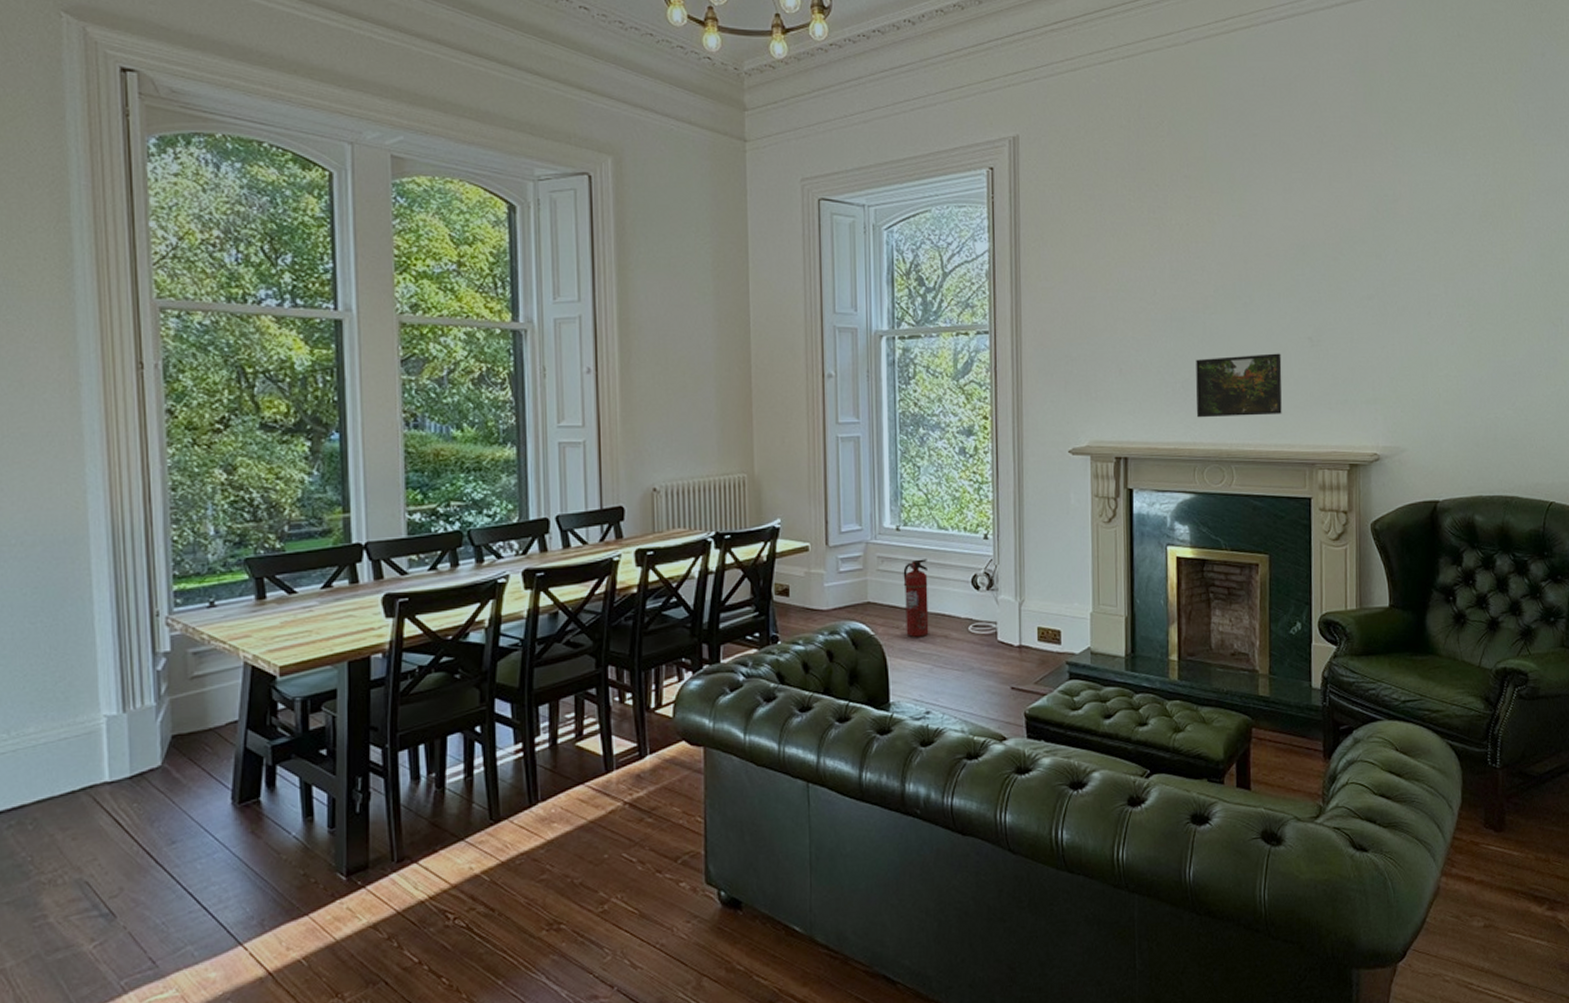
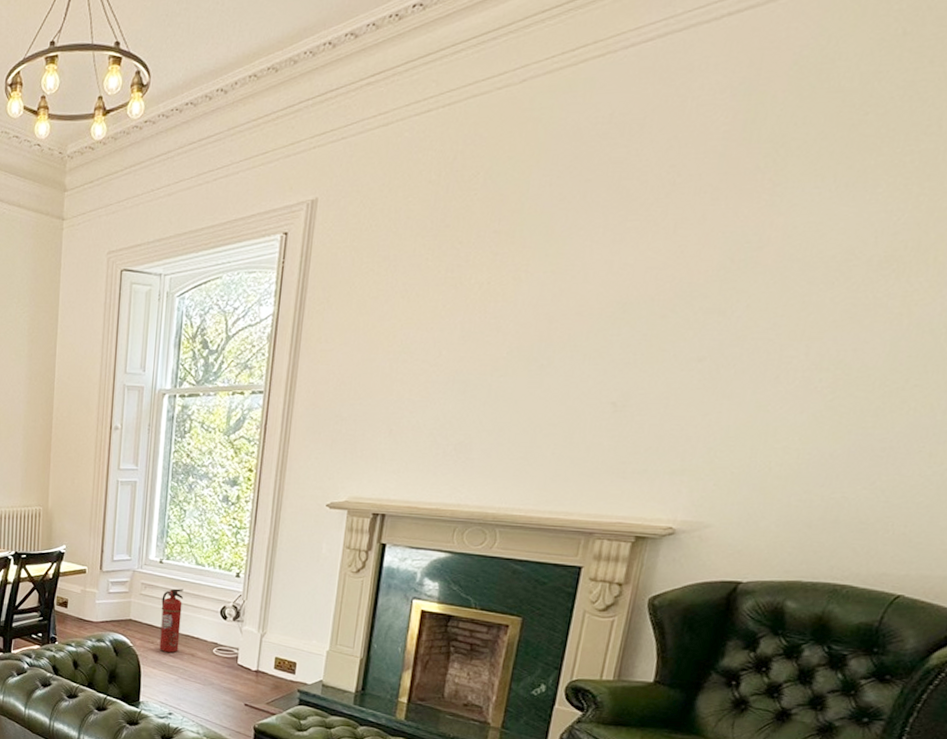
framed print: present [1196,353,1282,418] -> none [465,418,575,482]

